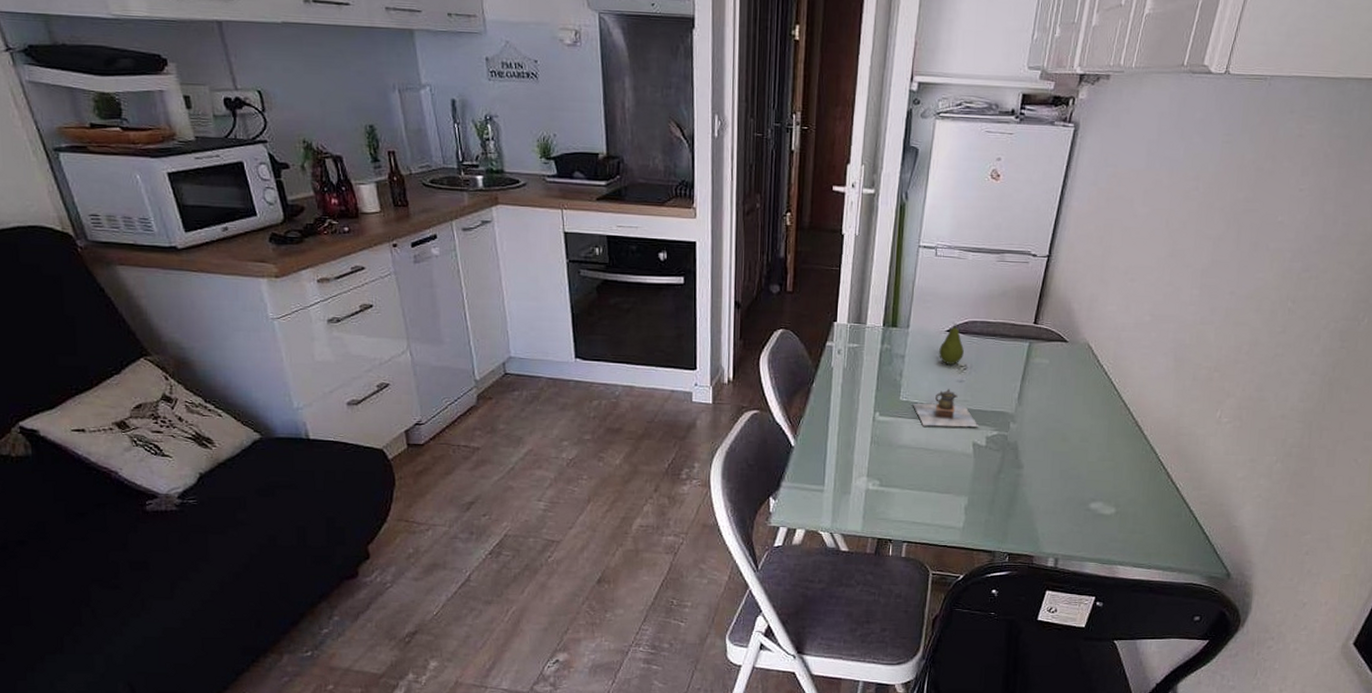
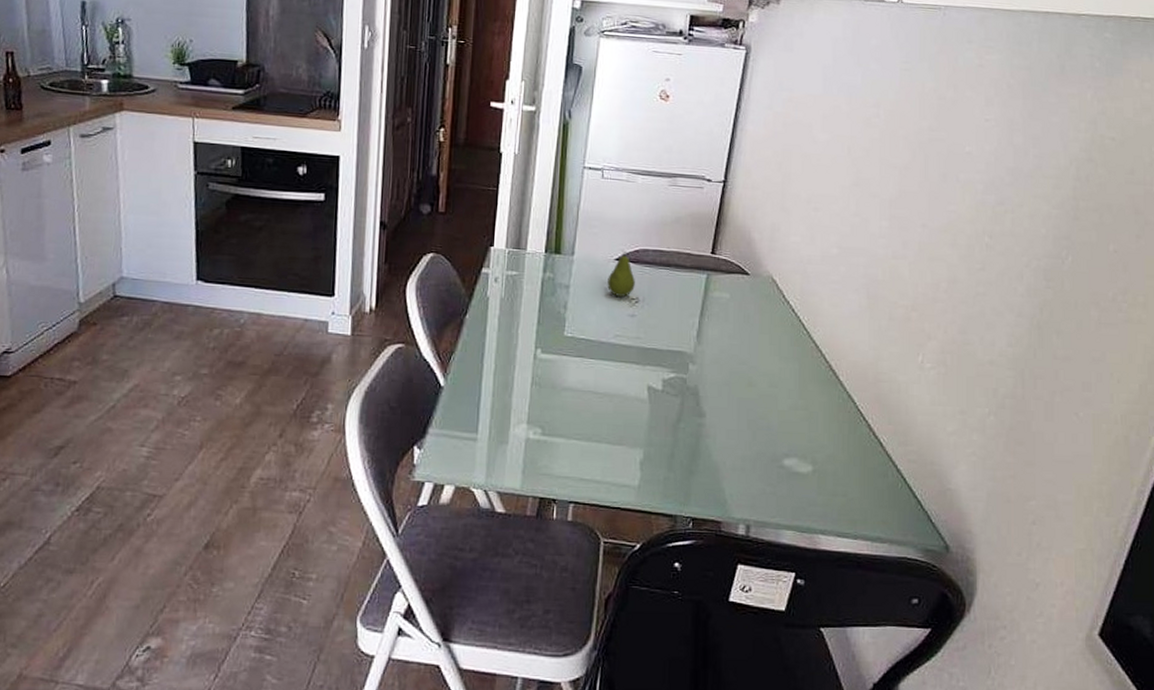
teapot: present [913,388,978,428] -> none [579,323,653,368]

